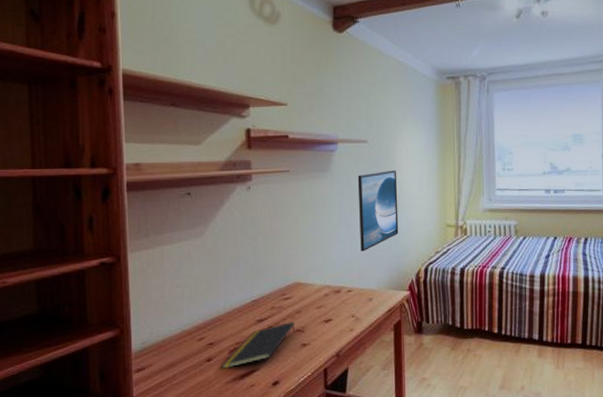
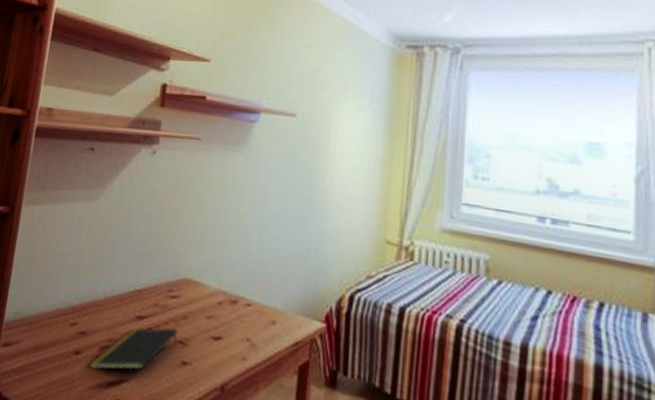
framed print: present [357,170,399,252] -> none [269,155,327,256]

